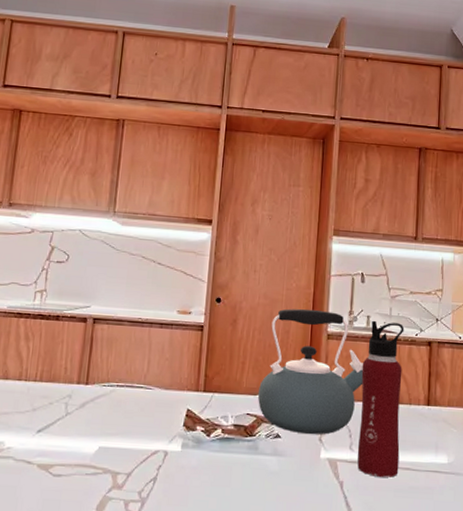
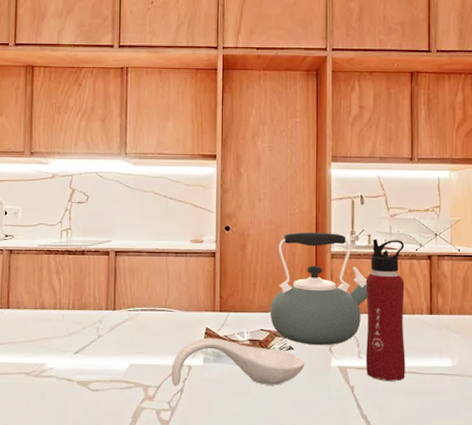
spoon rest: none [144,420,292,477] -> present [171,337,305,385]

